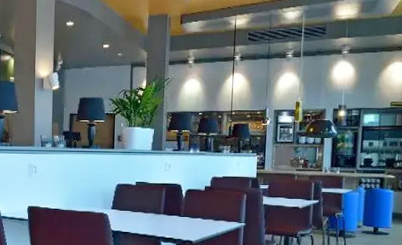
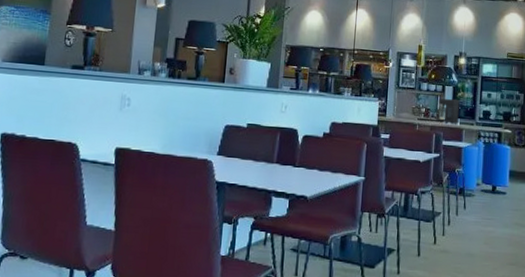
coffee maker: none [315,149,339,173] -> present [436,98,460,124]

